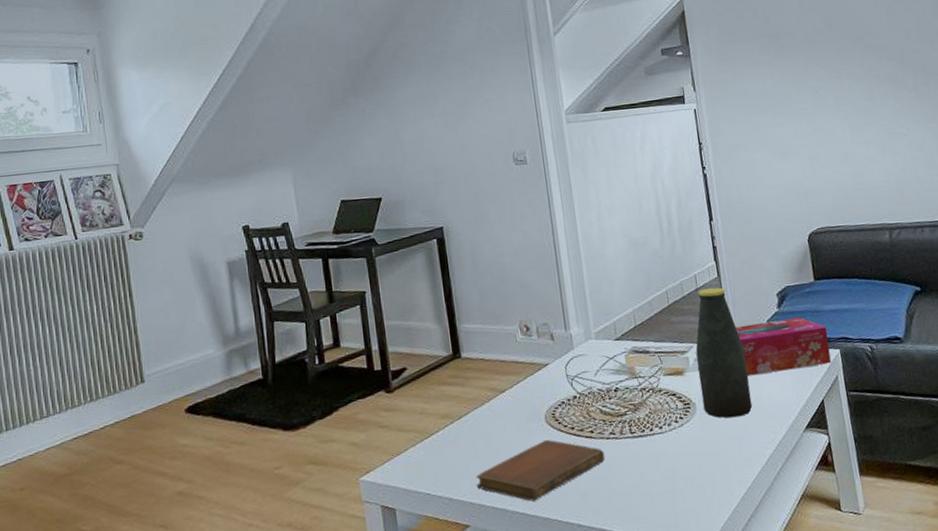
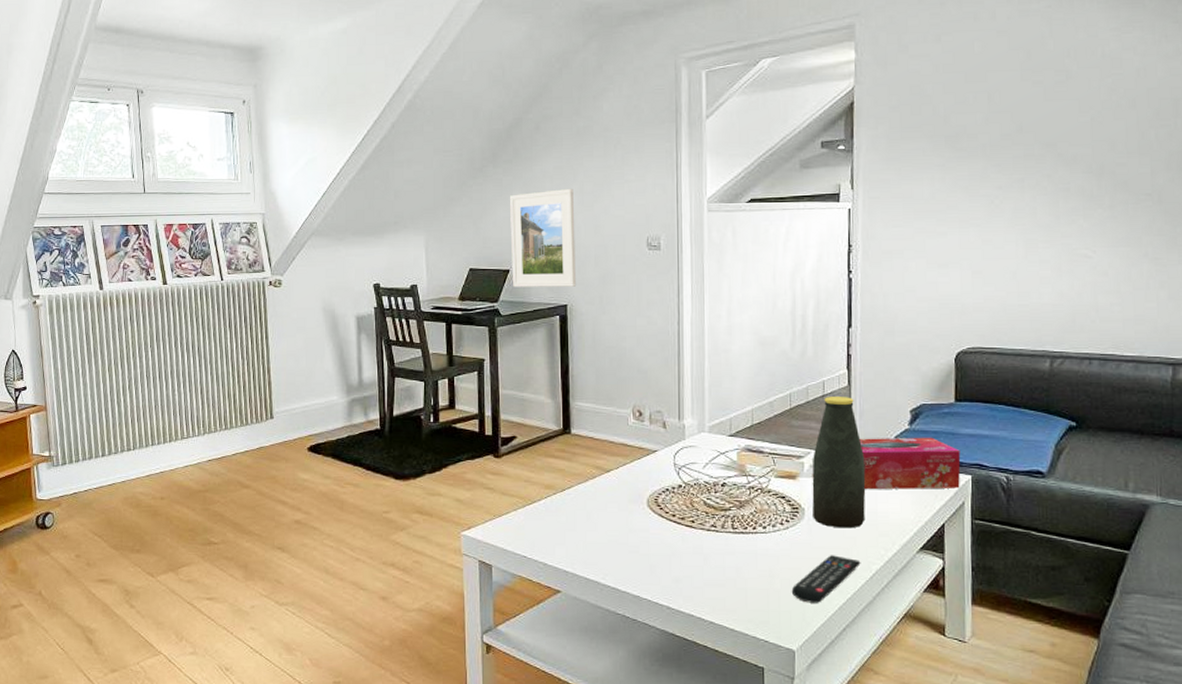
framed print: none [375,112,450,215] -> present [510,189,577,287]
notebook: present [476,439,605,502] -> none [571,522,703,578]
remote control: none [694,445,755,499] -> present [791,555,861,603]

